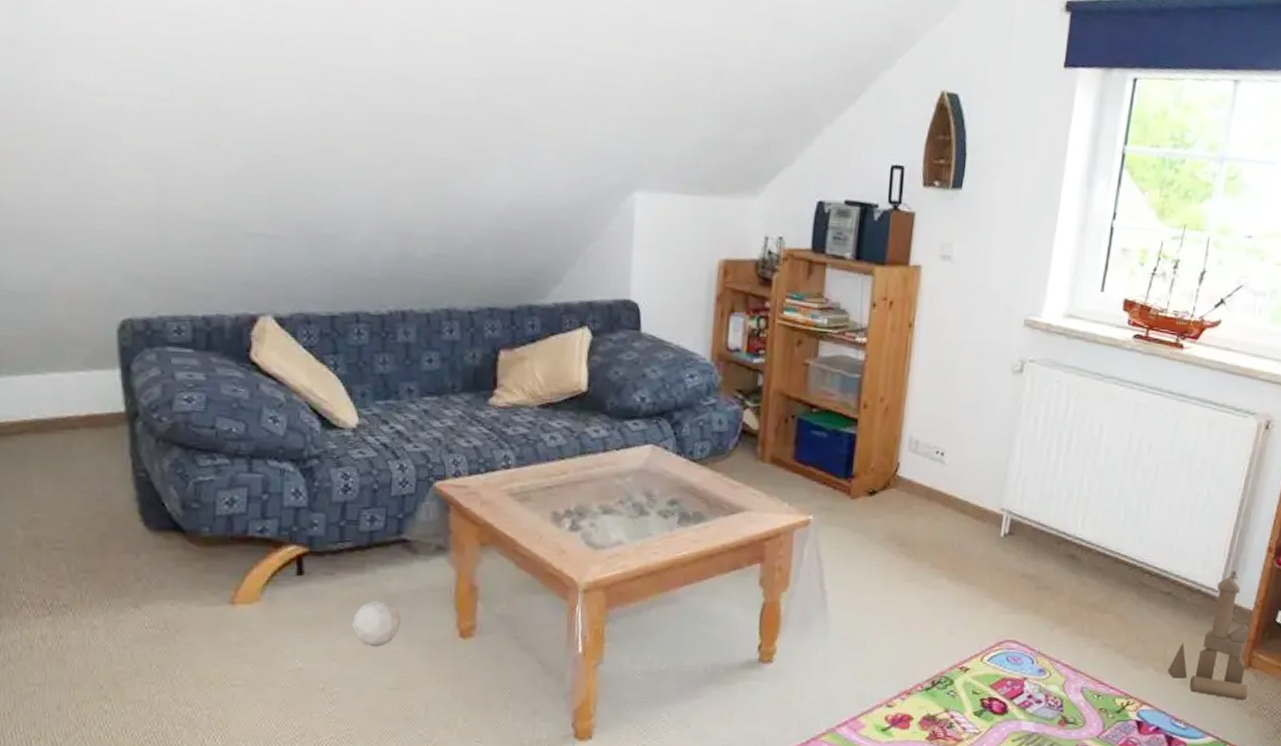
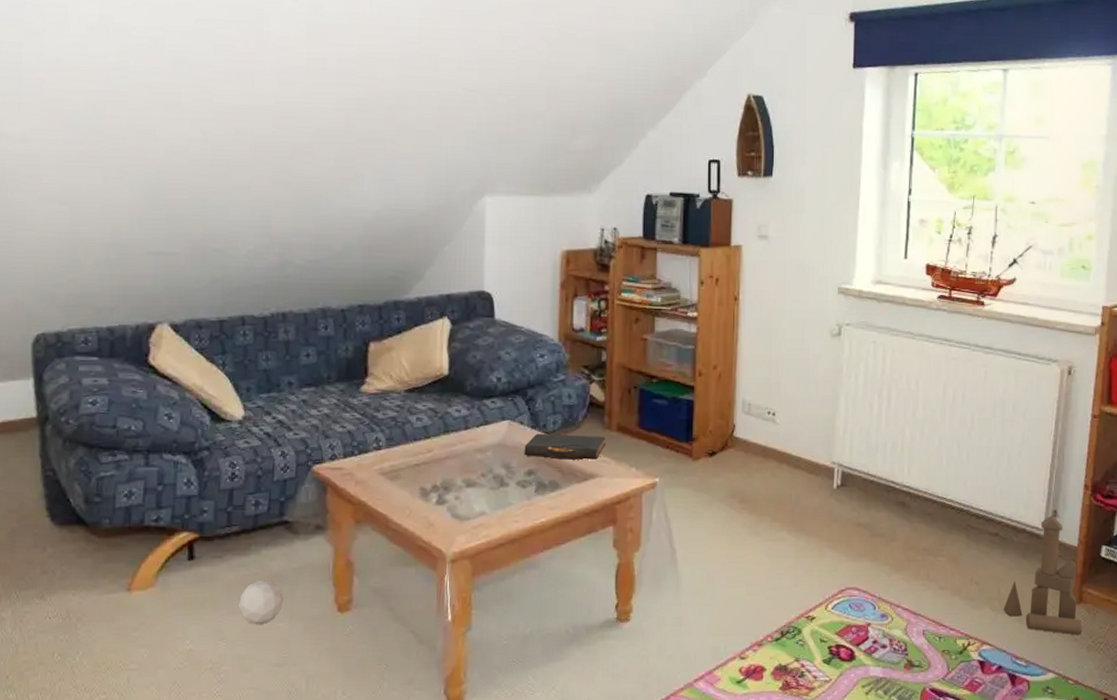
book: none [667,460,758,492] -> present [524,433,606,460]

